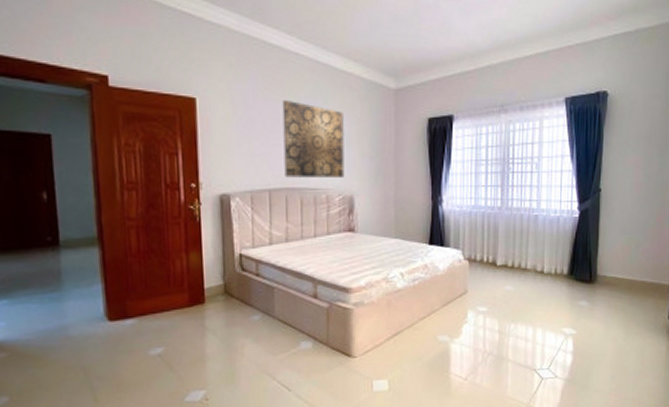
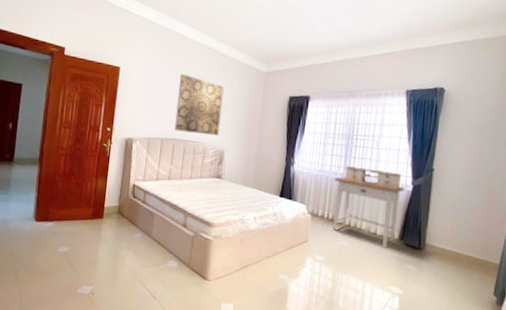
desk: none [490,197,571,286] -> present [332,166,404,248]

